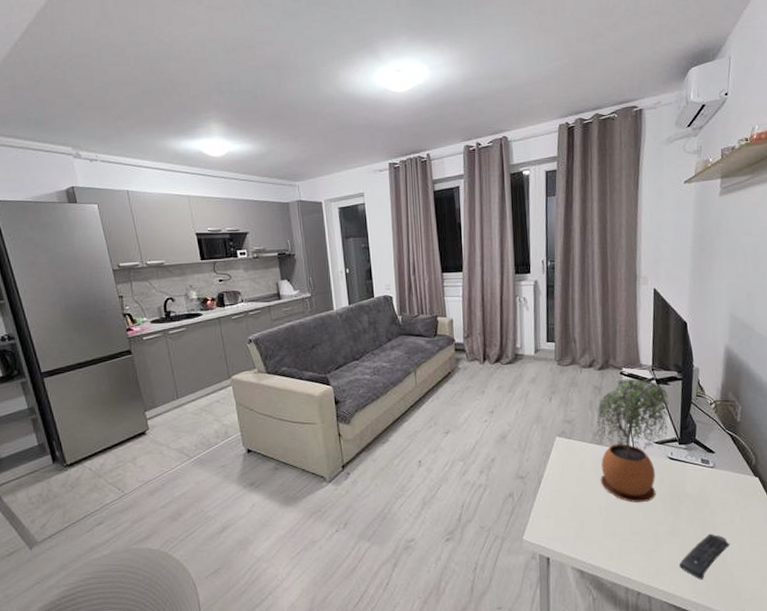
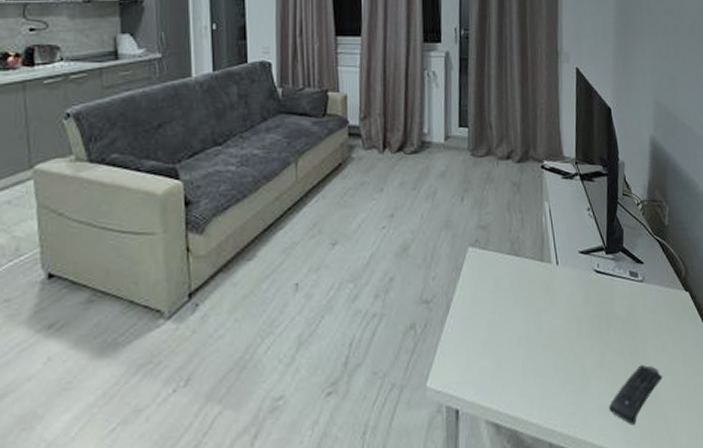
potted plant: present [595,378,669,503] -> none [513,173,594,330]

